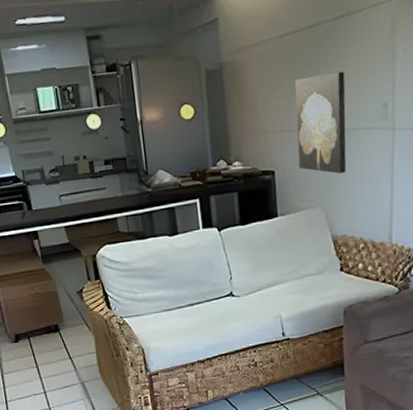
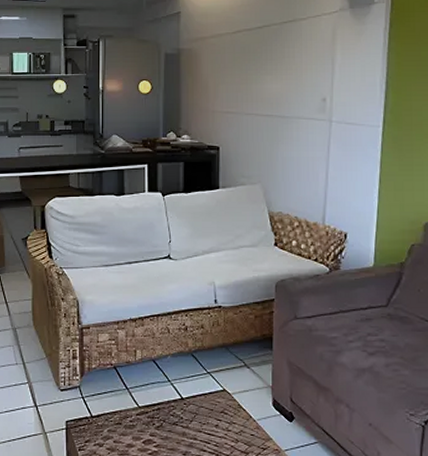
wall art: present [295,71,347,174] -> none [242,67,289,155]

